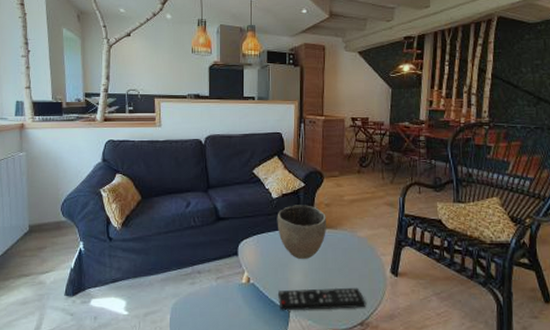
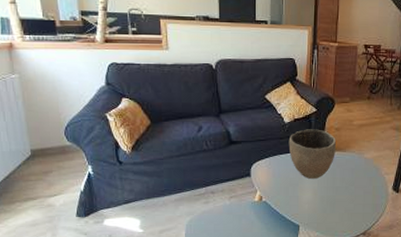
remote control: present [278,287,367,311] -> none [289,203,369,225]

